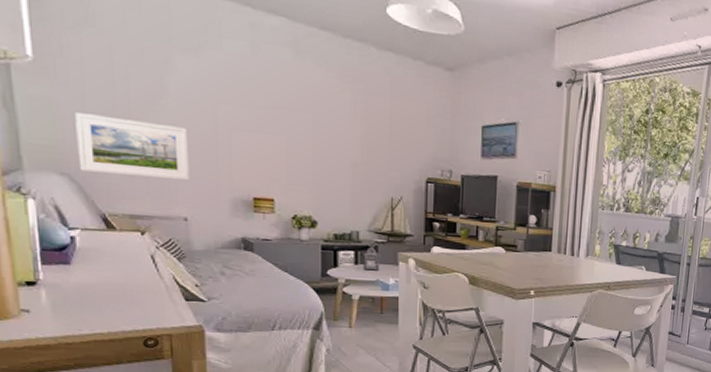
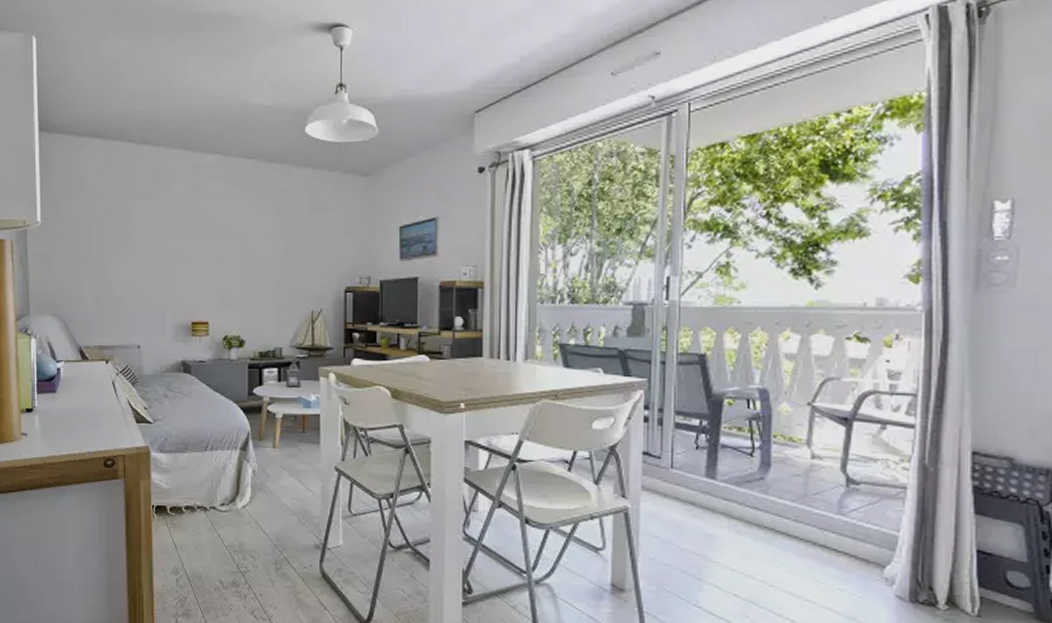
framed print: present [75,112,190,180] -> none [65,262,143,311]

